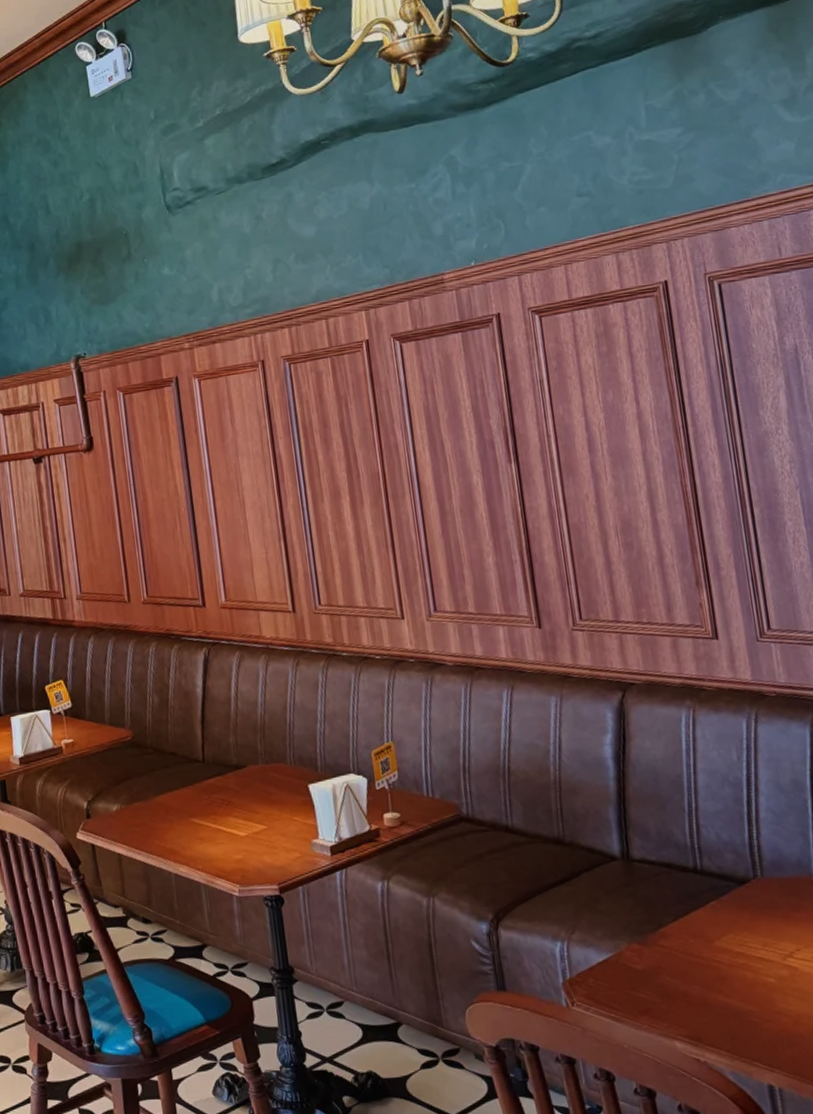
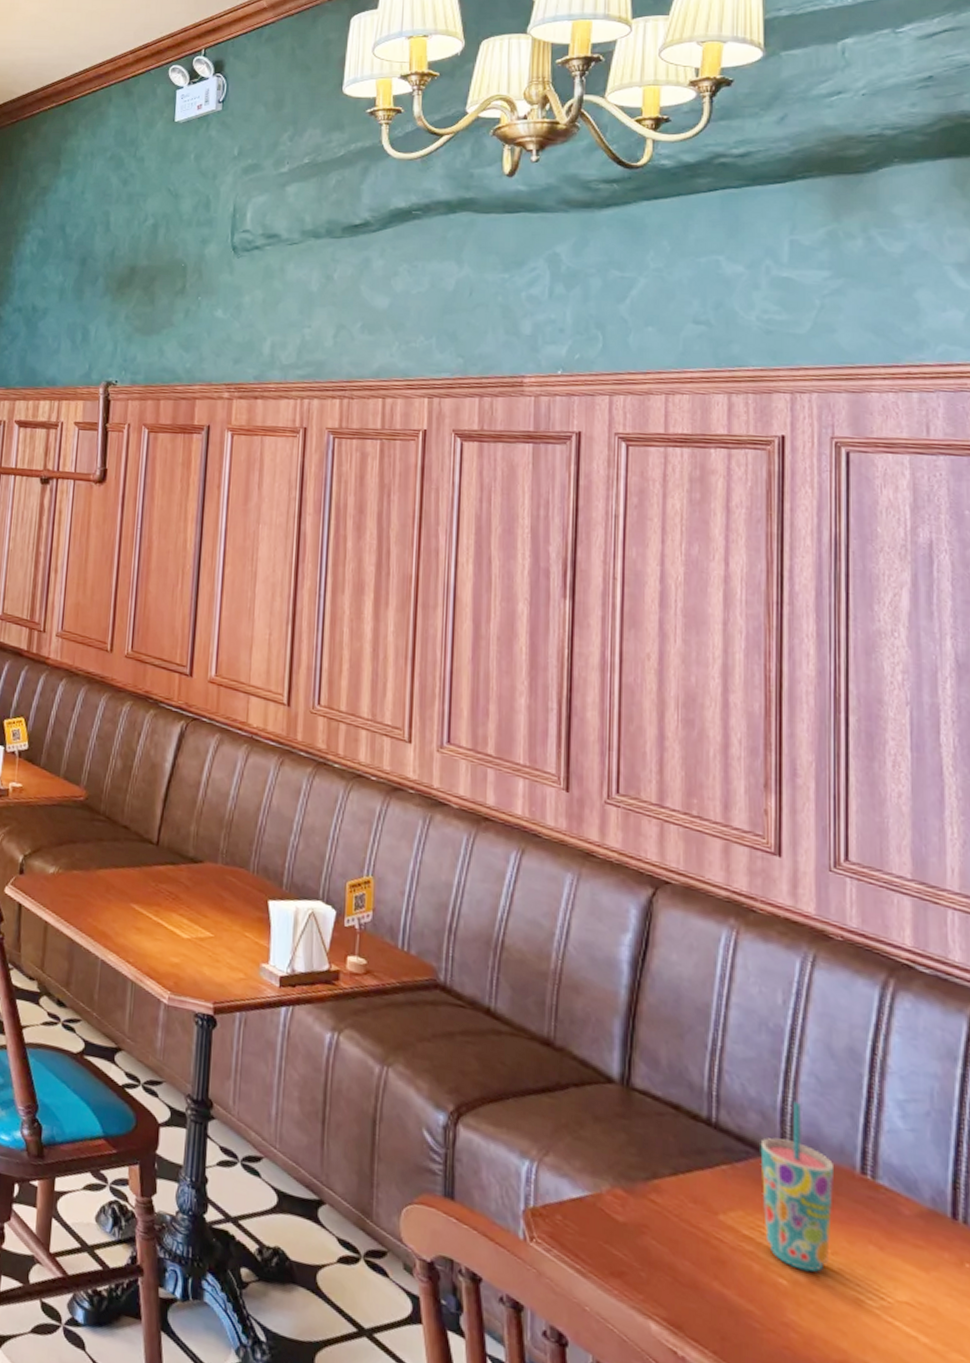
cup: none [737,835,803,967] -> present [760,1101,833,1273]

